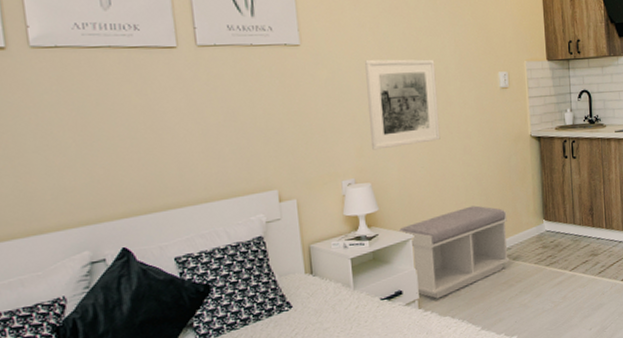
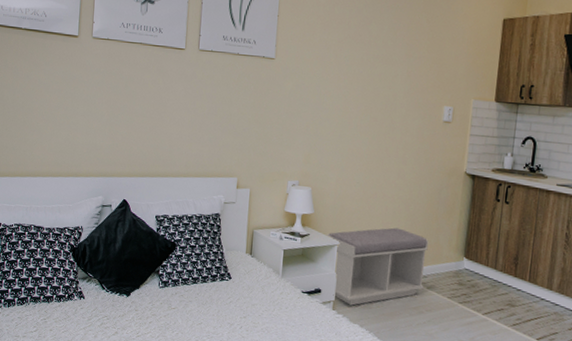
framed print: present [365,59,441,150] -> none [318,79,386,161]

